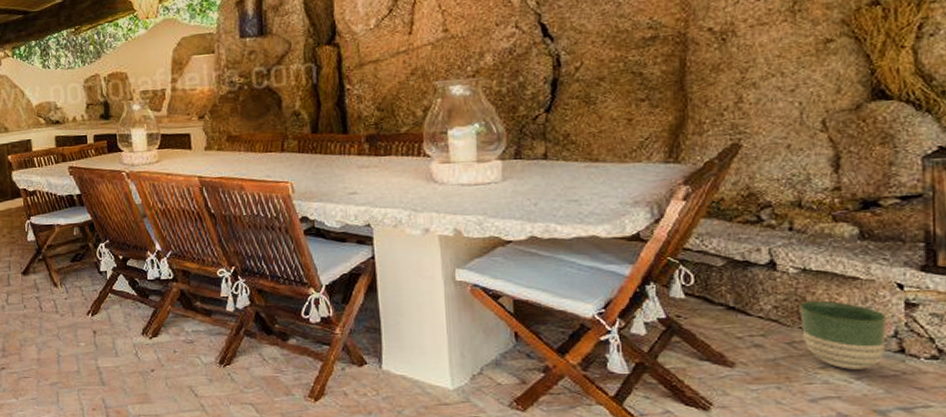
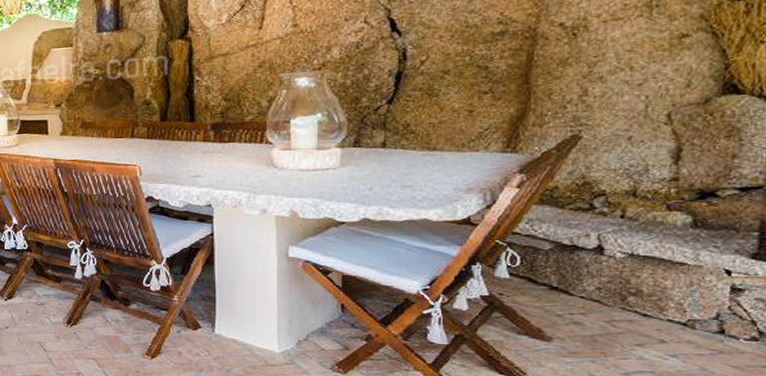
planter: present [799,300,888,370] -> none [622,283,711,348]

